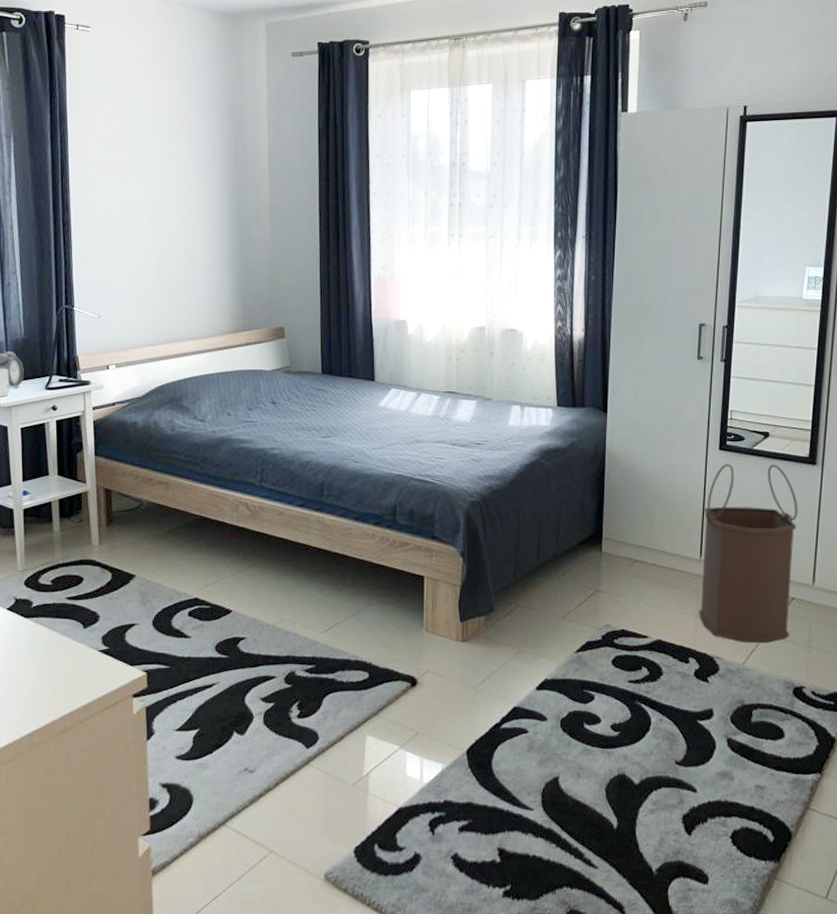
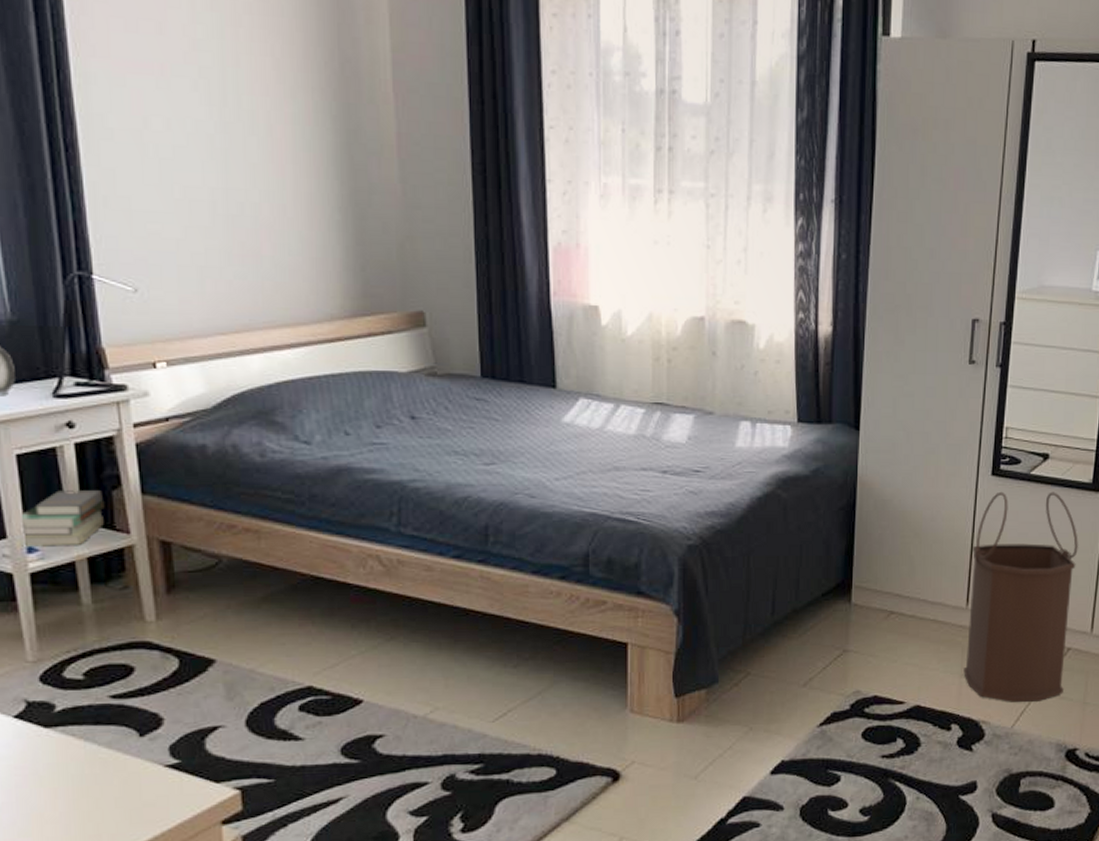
books: none [19,452,72,491] -> present [19,490,105,547]

